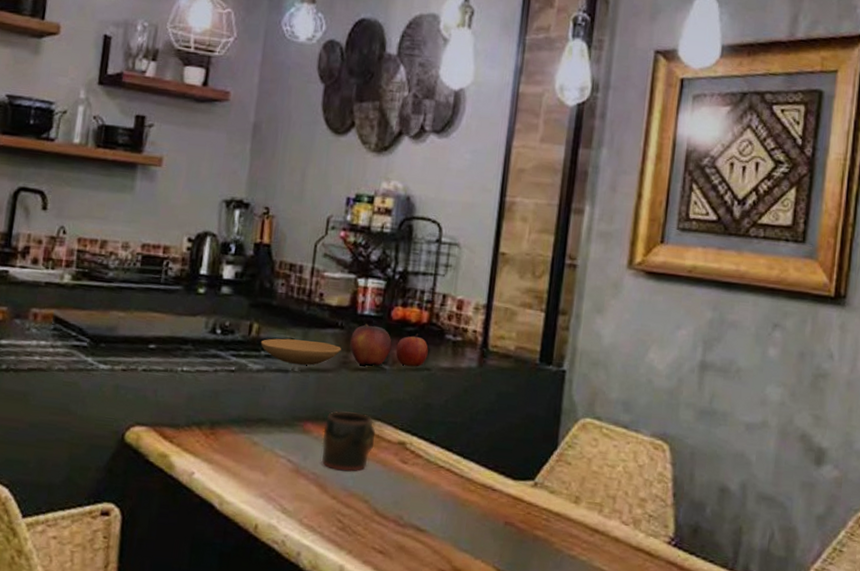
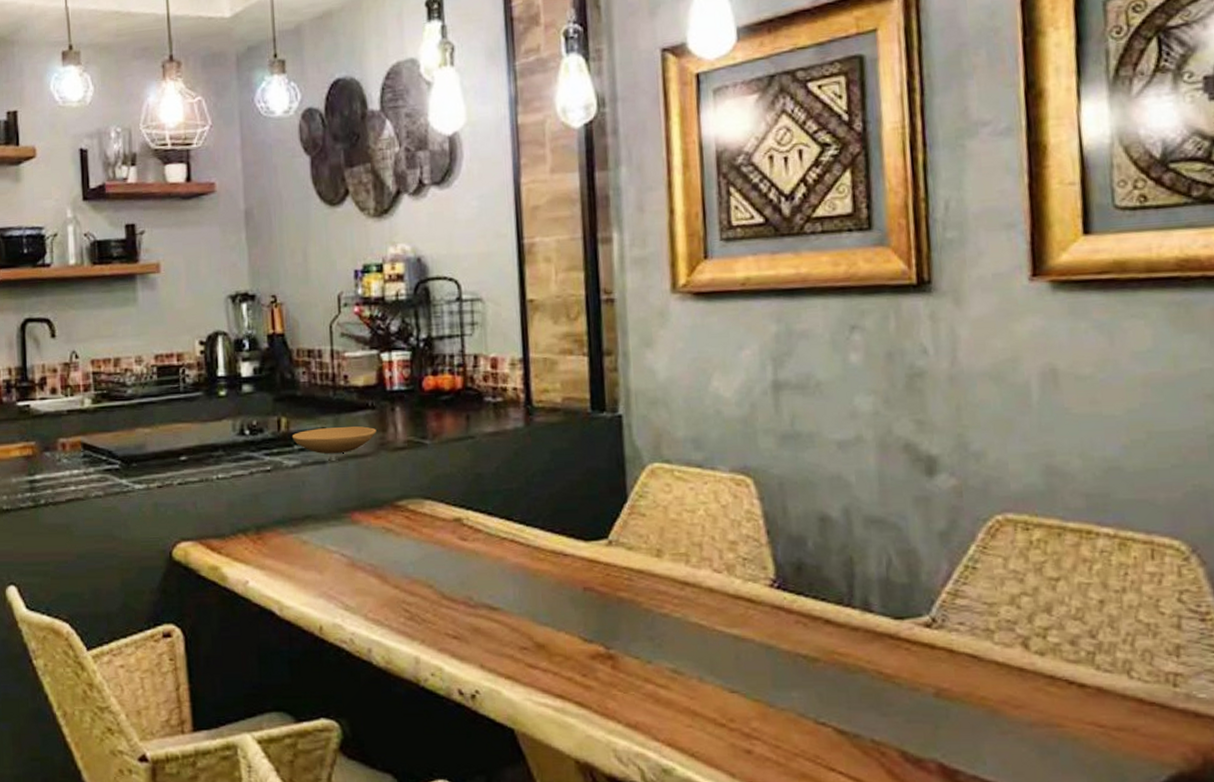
mug: present [321,410,376,472] -> none [372,494,429,558]
fruit: present [349,323,392,367] -> none [383,399,429,445]
fruit: present [395,333,428,367] -> none [434,401,469,438]

